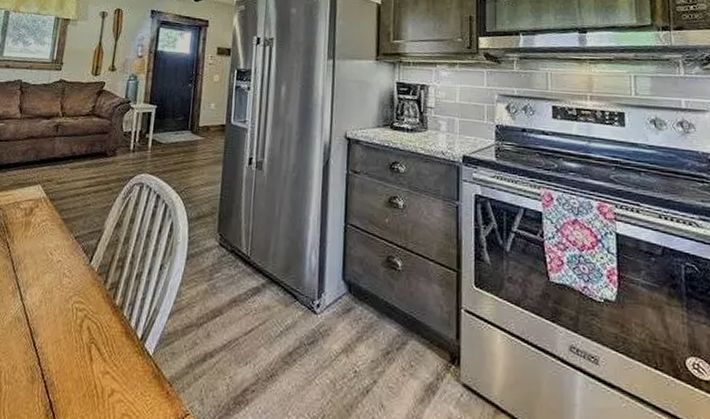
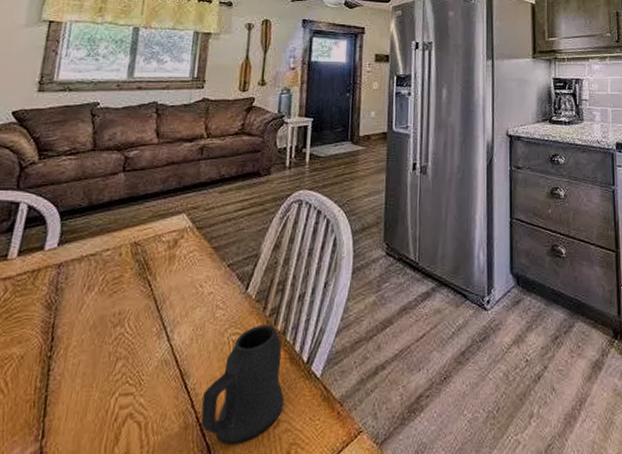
mug: none [45,296,120,405] -> present [200,324,284,444]

